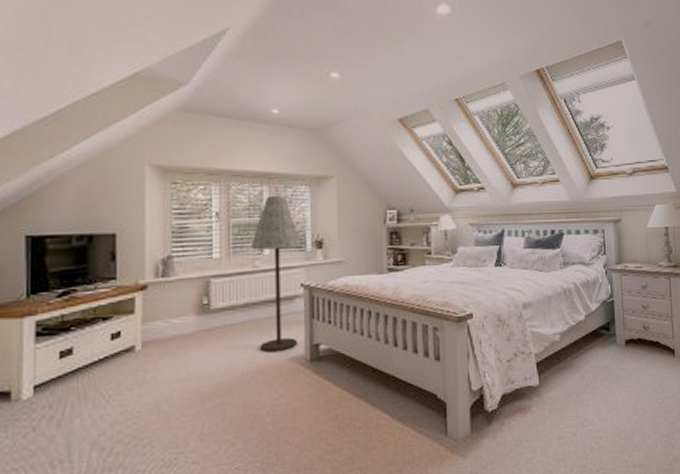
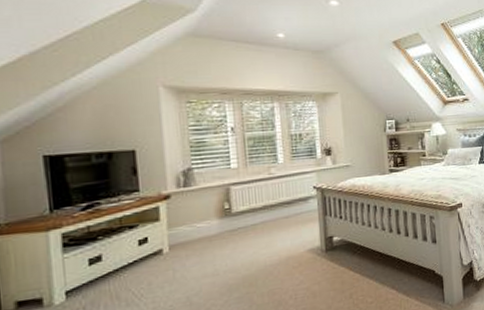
floor lamp: present [251,196,303,353] -> none [266,111,314,247]

